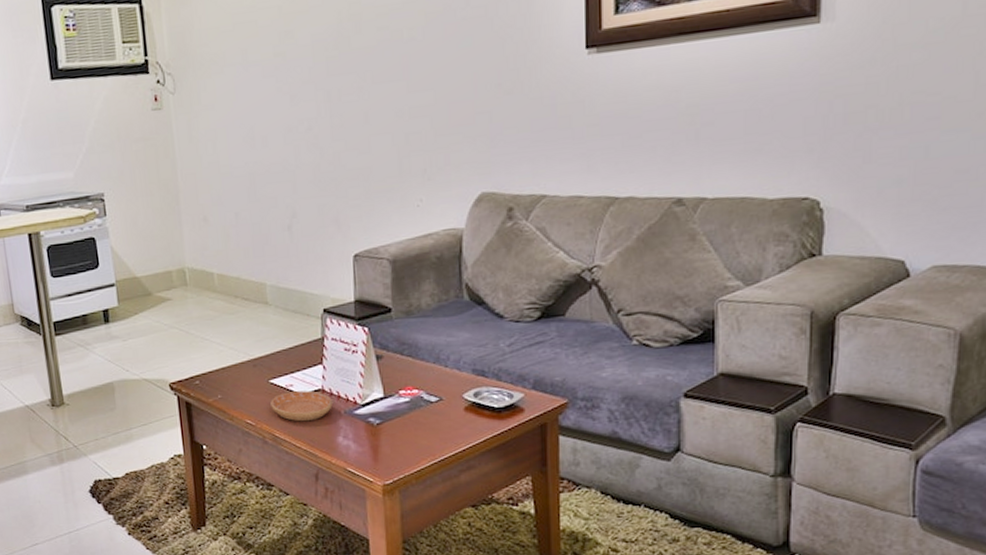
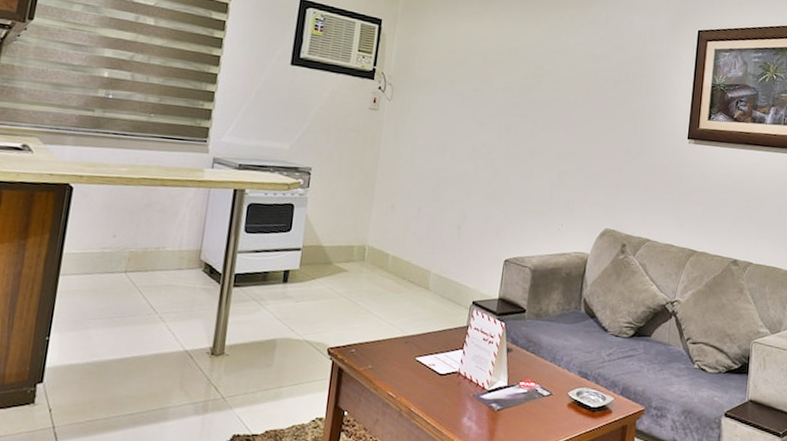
saucer: present [270,390,333,422] -> none [412,370,465,400]

